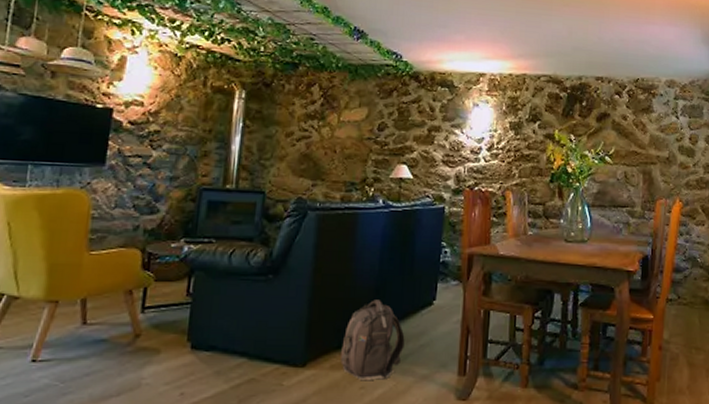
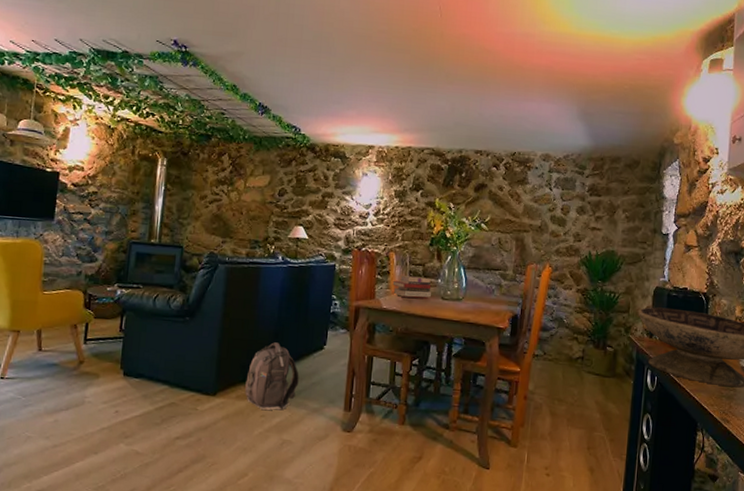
books: none [510,217,553,243] -> present [392,275,432,299]

